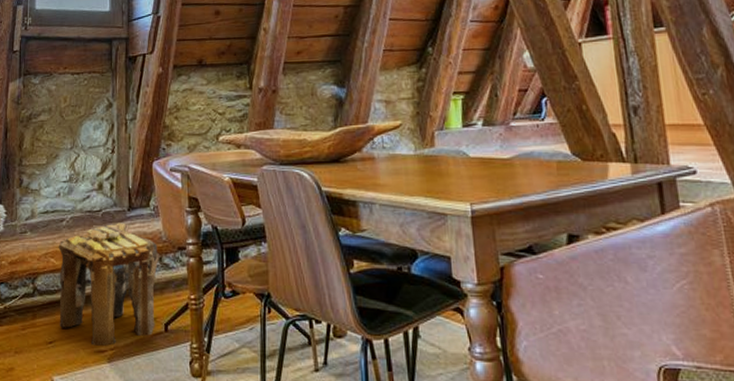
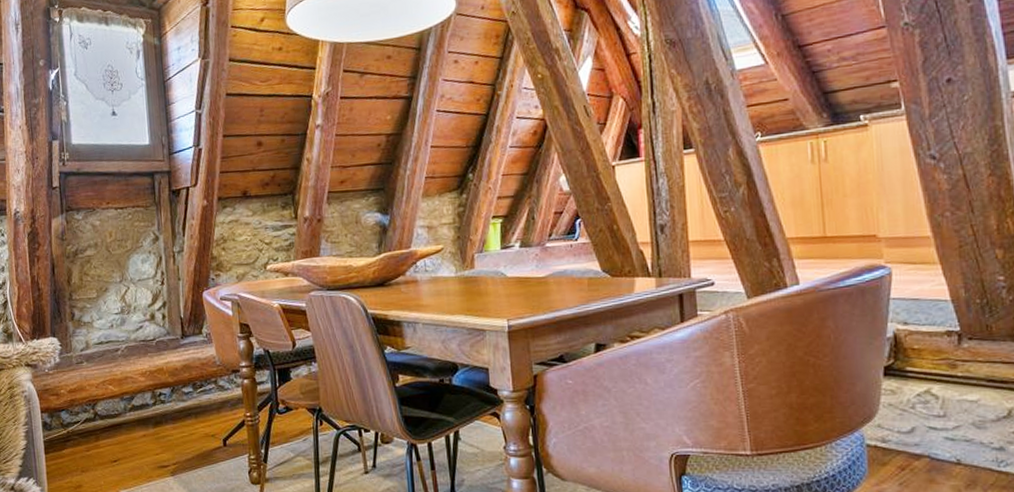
stool: present [58,222,160,346] -> none [115,349,215,462]

